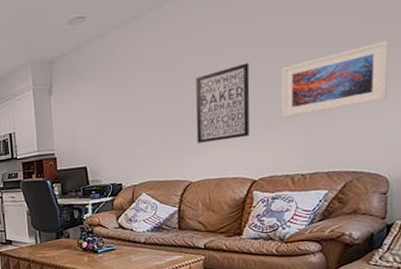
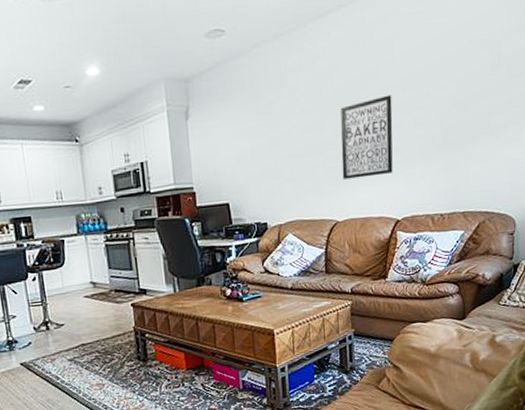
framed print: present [281,39,389,118] -> none [421,80,515,155]

